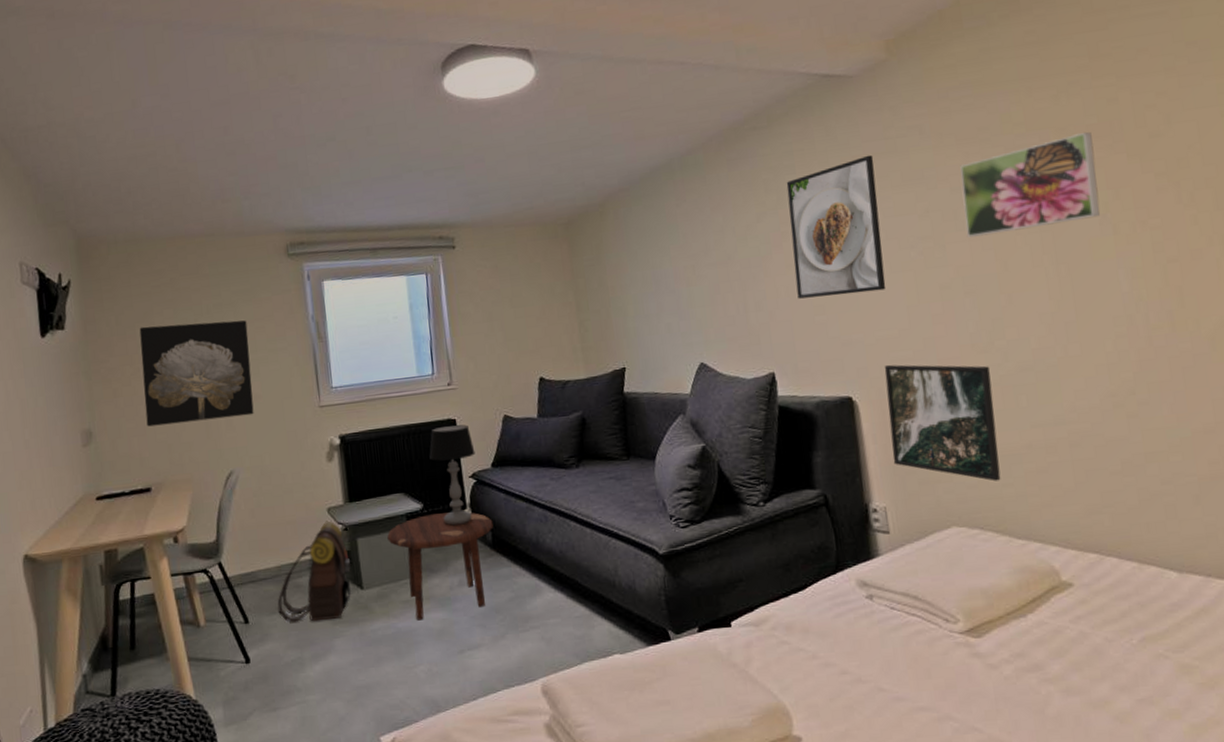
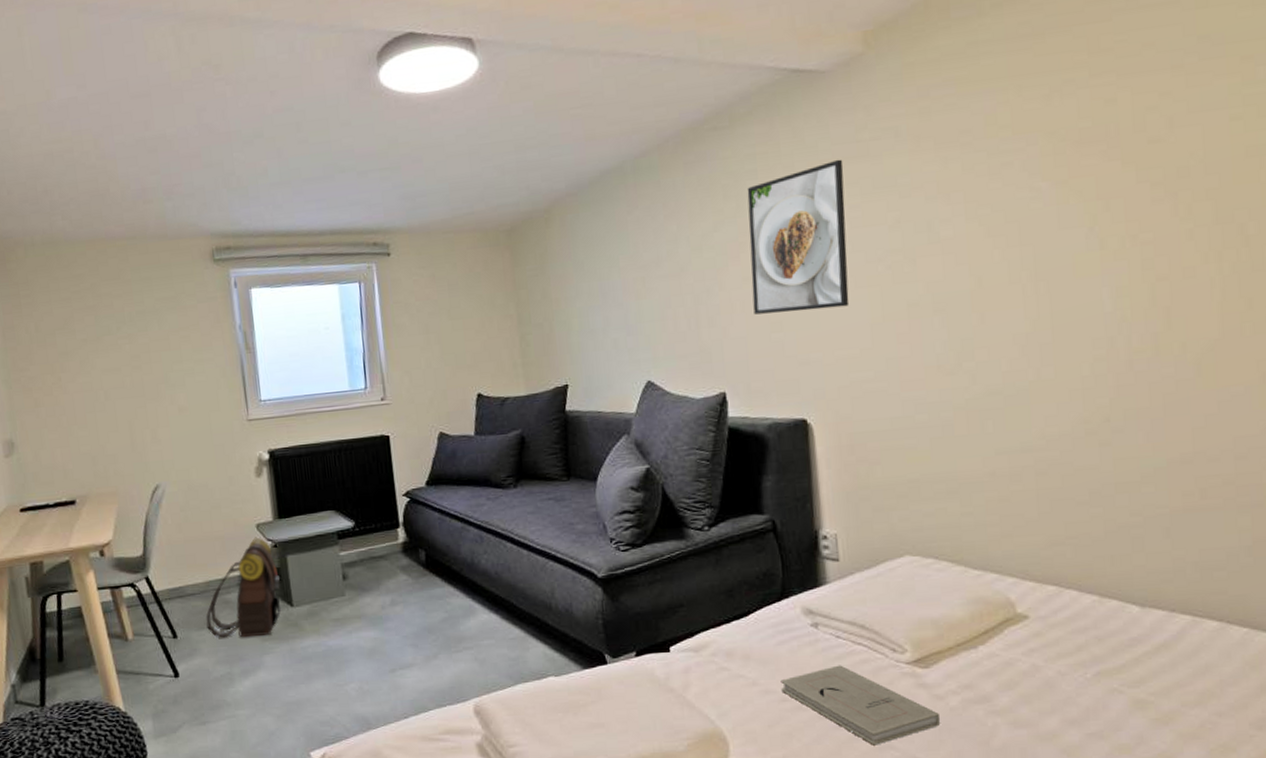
wall art: present [139,320,254,427] -> none [60,328,180,438]
side table: present [387,512,493,621] -> none [318,531,427,639]
table lamp: present [429,424,476,526] -> none [361,441,409,545]
book: none [839,636,996,717] -> present [780,665,941,746]
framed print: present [884,364,1001,482] -> none [842,385,960,510]
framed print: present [960,131,1100,238] -> none [937,136,1088,251]

